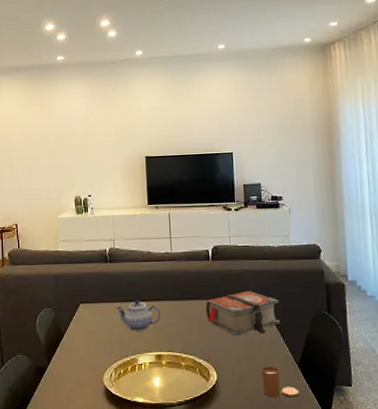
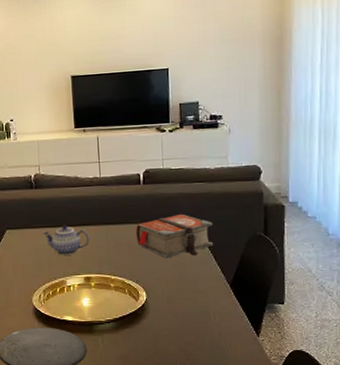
candle: present [262,365,300,398] -> none [192,286,230,315]

